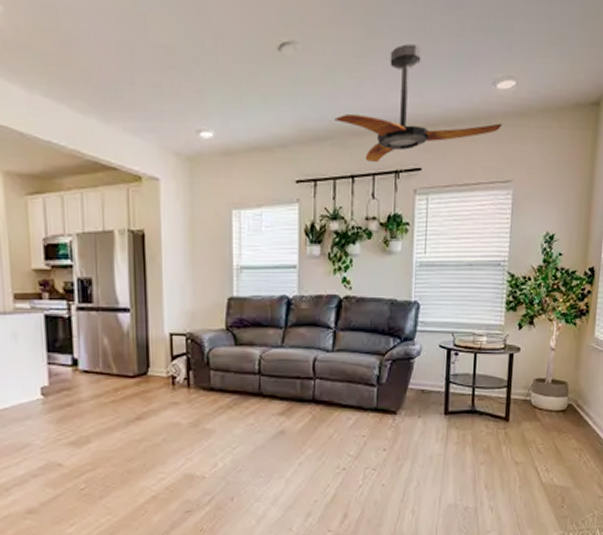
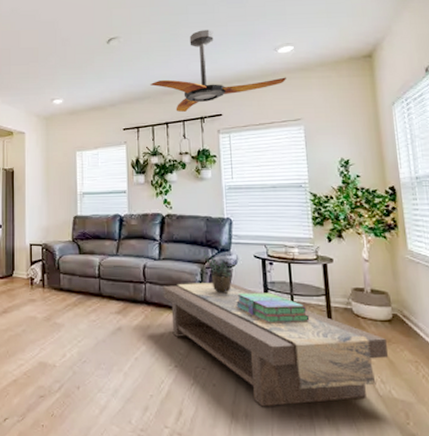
coffee table: none [334,376,557,503] -> present [163,283,388,407]
potted plant: none [384,340,418,388] -> present [204,251,236,294]
stack of books: none [413,386,488,419] -> present [235,292,310,323]

